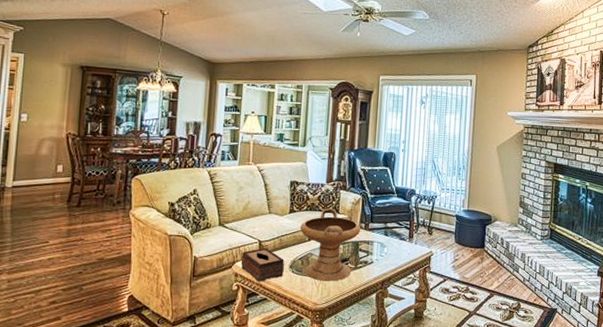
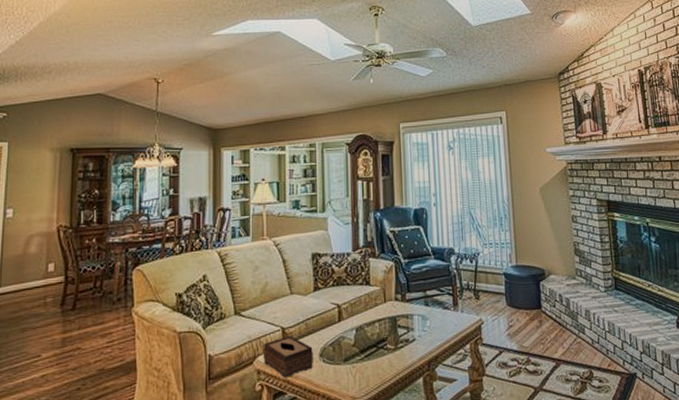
decorative bowl: present [300,208,361,281] -> none [328,280,397,369]

